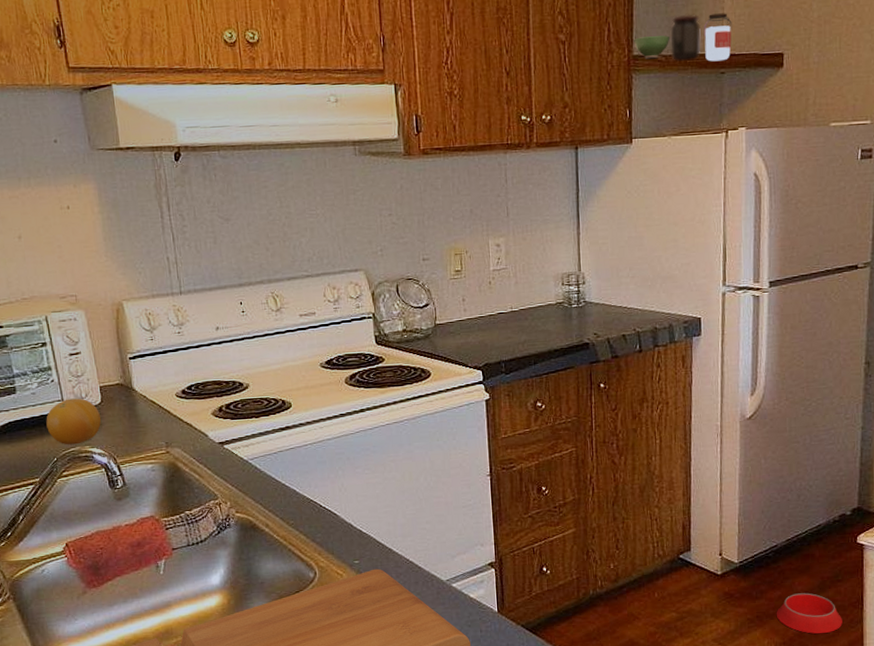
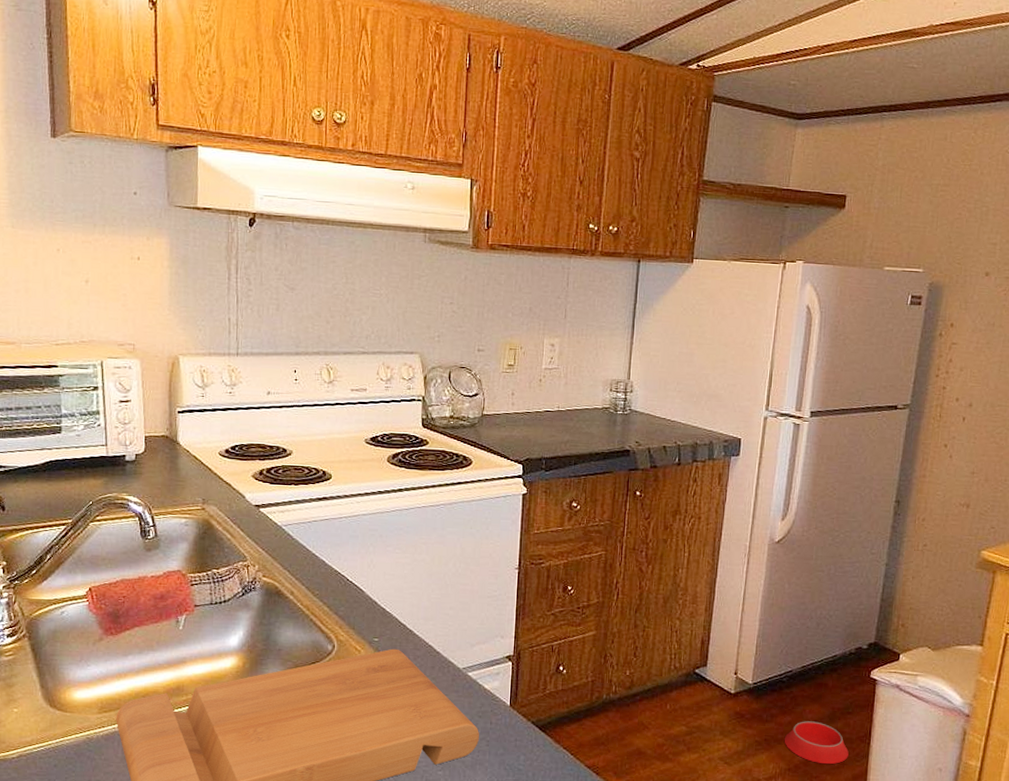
fruit: present [46,398,102,445] -> none [87,444,142,491]
bowl: present [634,35,670,60] -> none [705,163,740,186]
jar: present [670,14,702,62] -> none [739,147,771,193]
jar: present [703,13,732,62] -> none [772,150,801,196]

